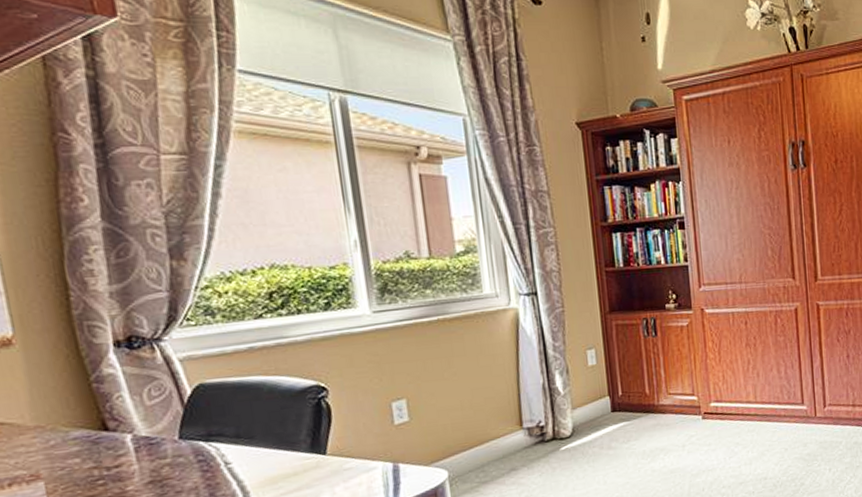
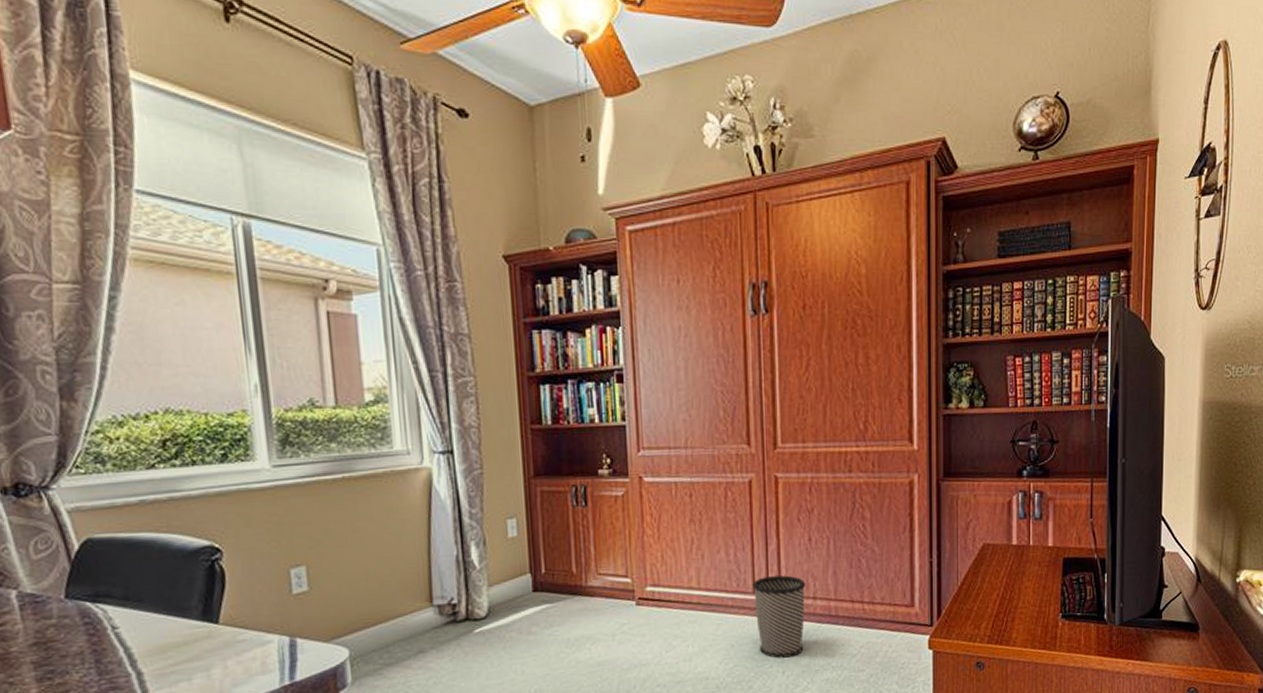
wastebasket: none [801,387,846,458] -> present [752,575,806,659]

